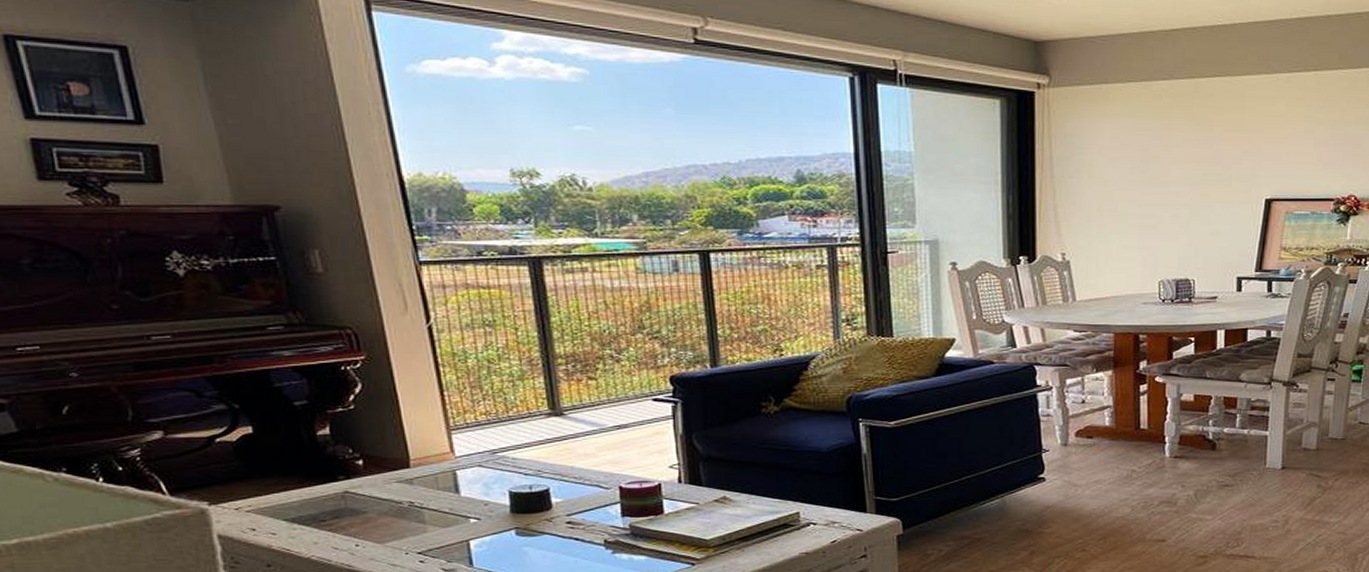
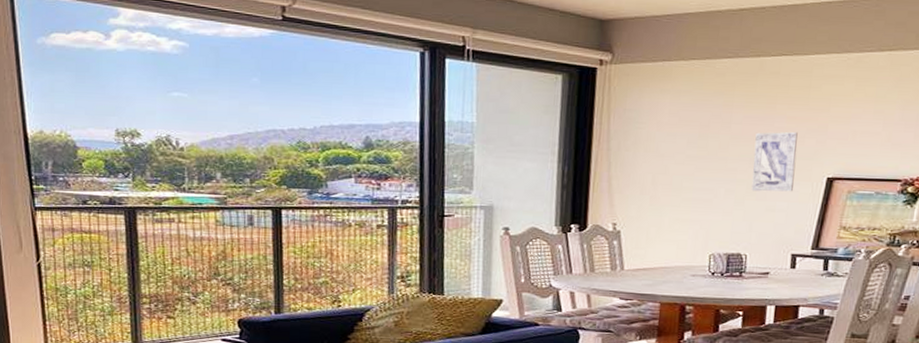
wall art: none [1194,153,1236,215] -> present [751,131,798,192]

